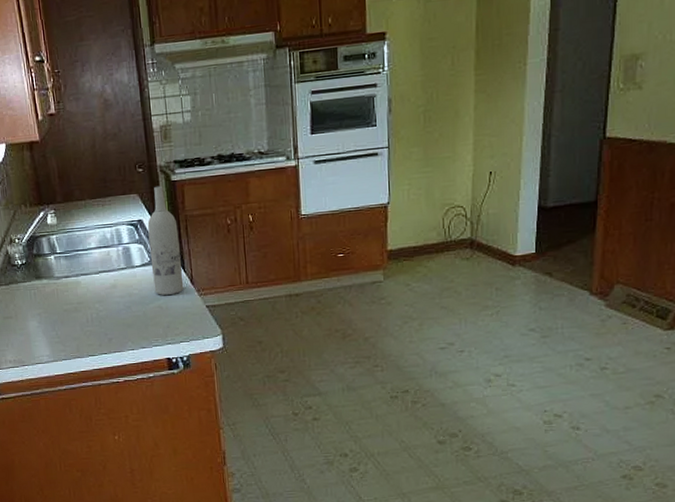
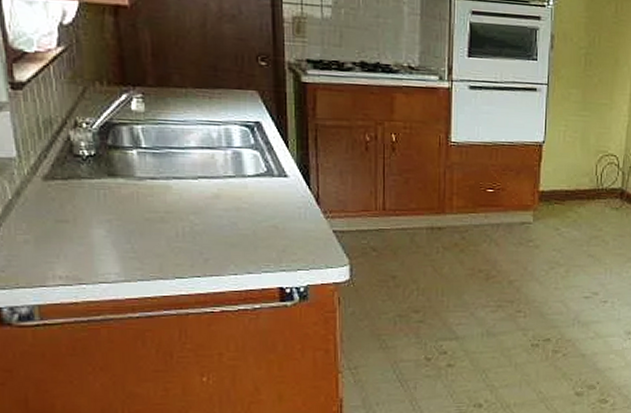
wine bottle: present [147,185,184,295] -> none [267,85,307,214]

